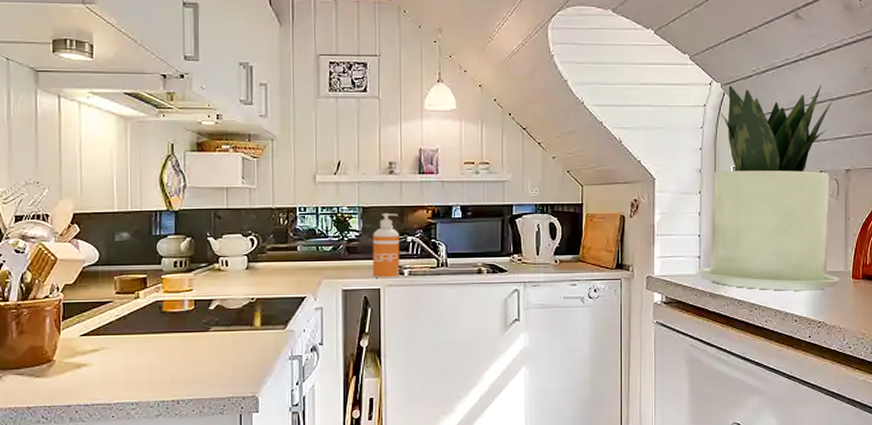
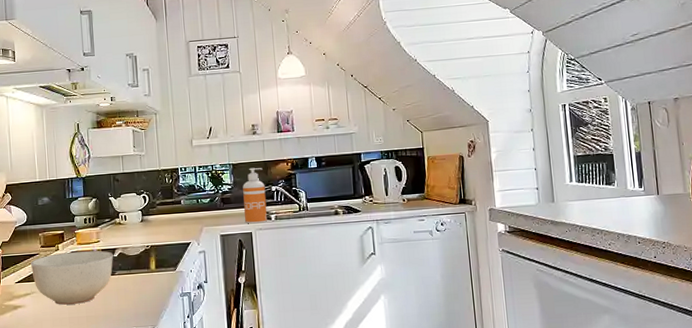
bowl: none [101,300,210,365] -> present [30,250,114,305]
planter: present [697,85,840,291] -> none [537,23,680,215]

